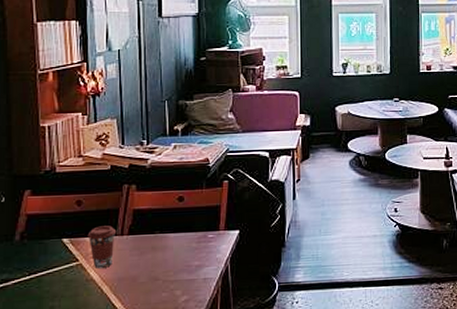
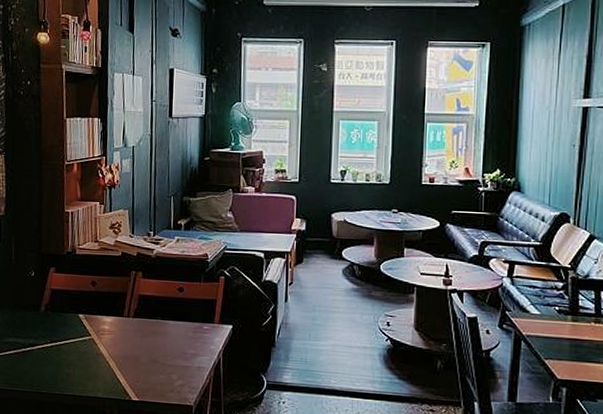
coffee cup: present [87,226,117,269] -> none [99,306,124,346]

